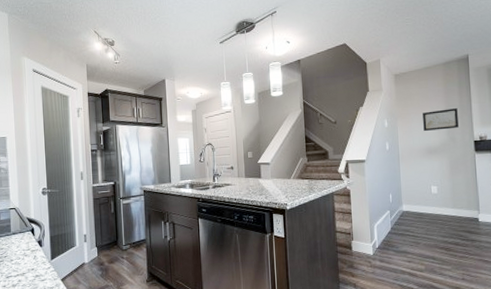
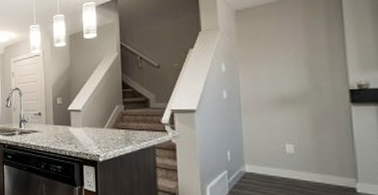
wall art: present [423,108,459,131] -> none [274,49,326,77]

